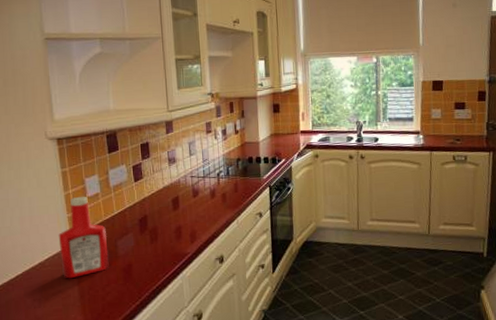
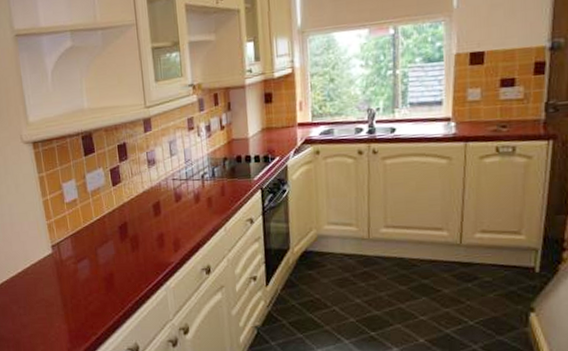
ketchup bottle: present [58,196,109,279] -> none [39,202,91,287]

